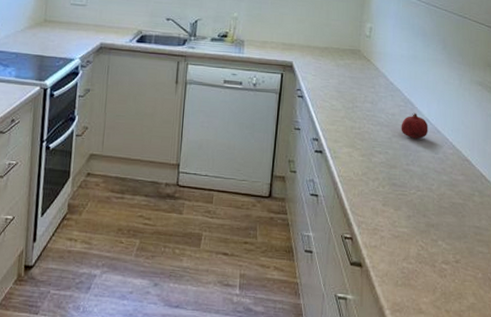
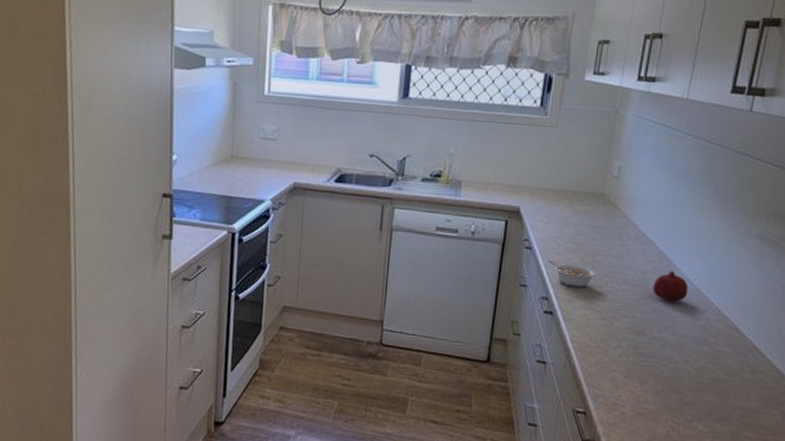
legume: none [317,107,356,130] -> present [548,260,597,288]

